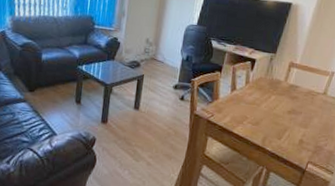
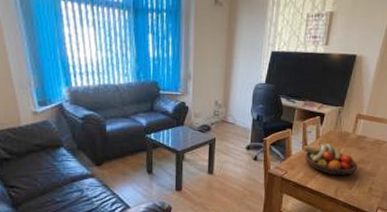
fruit bowl: none [230,88,289,125] -> present [302,142,358,176]

